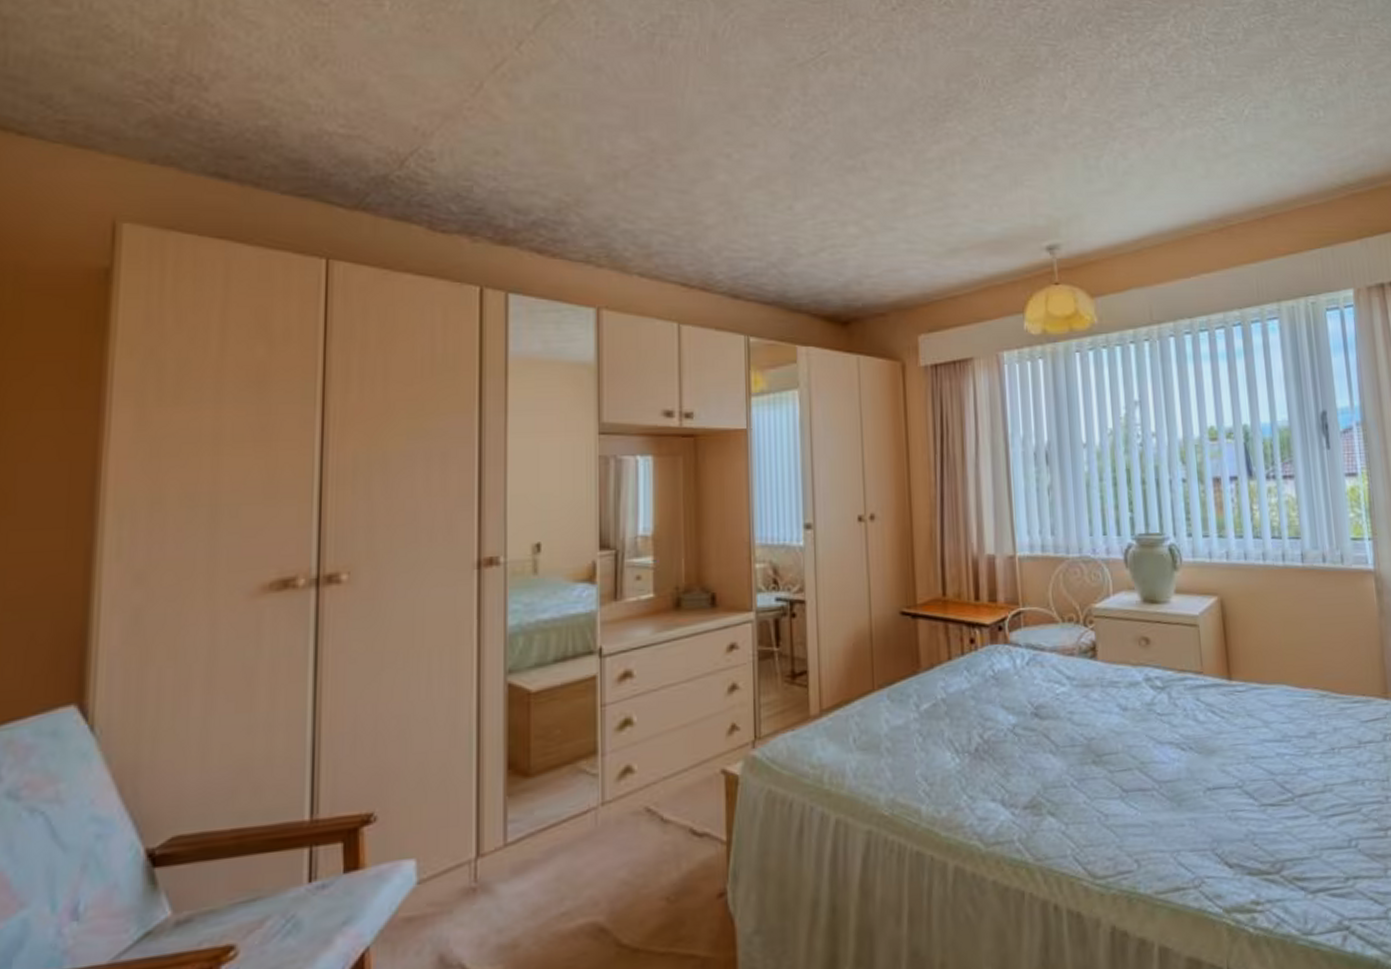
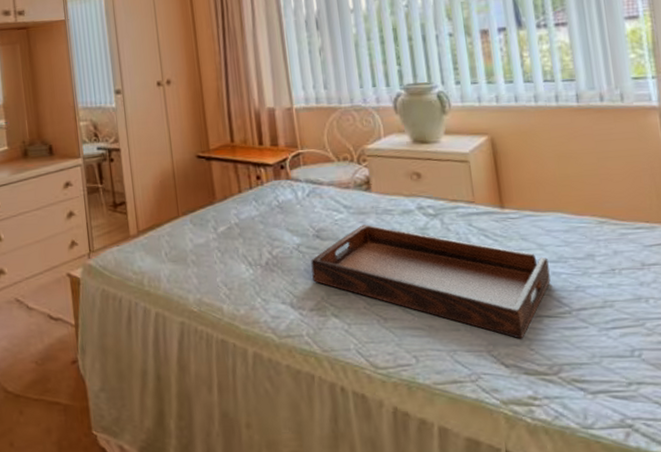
serving tray: none [1027,699,1275,833] -> present [311,224,551,339]

